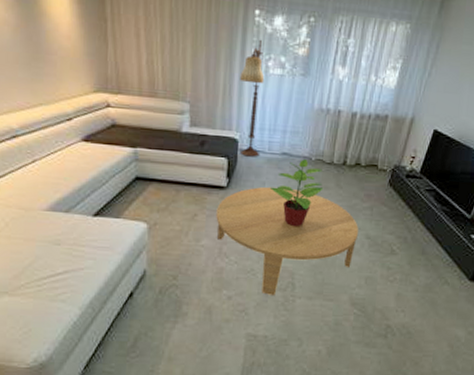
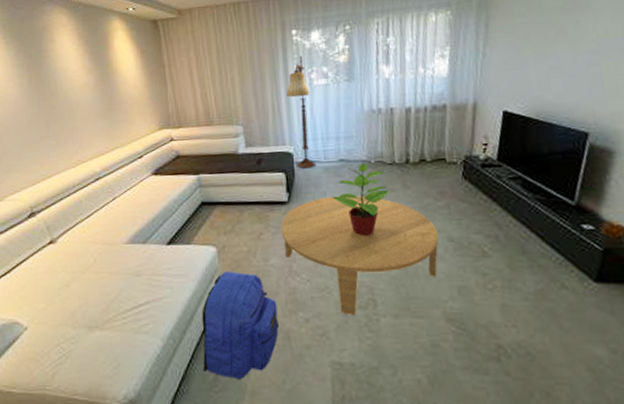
backpack: none [122,248,203,346] -> present [201,271,280,379]

